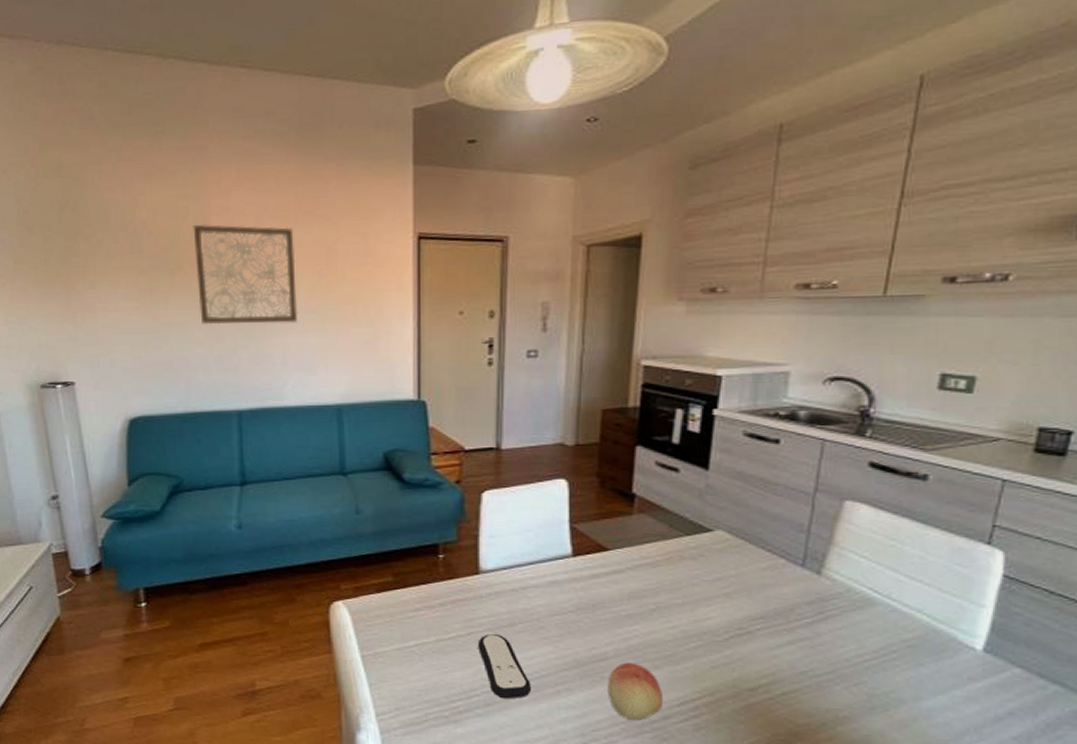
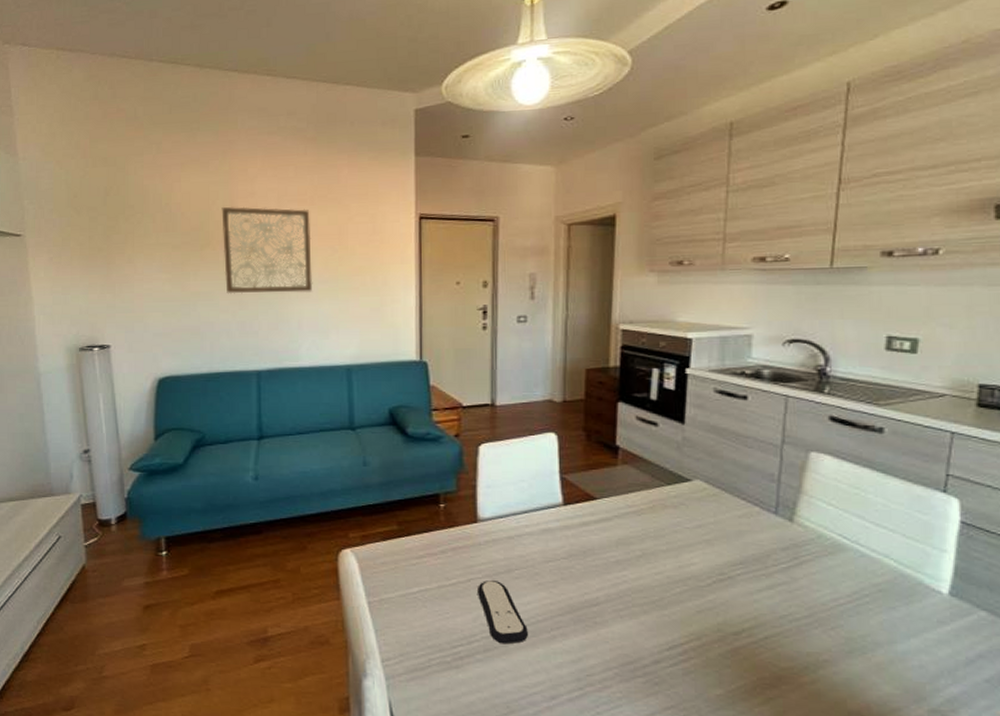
fruit: present [607,662,662,721] -> none [600,607,652,665]

